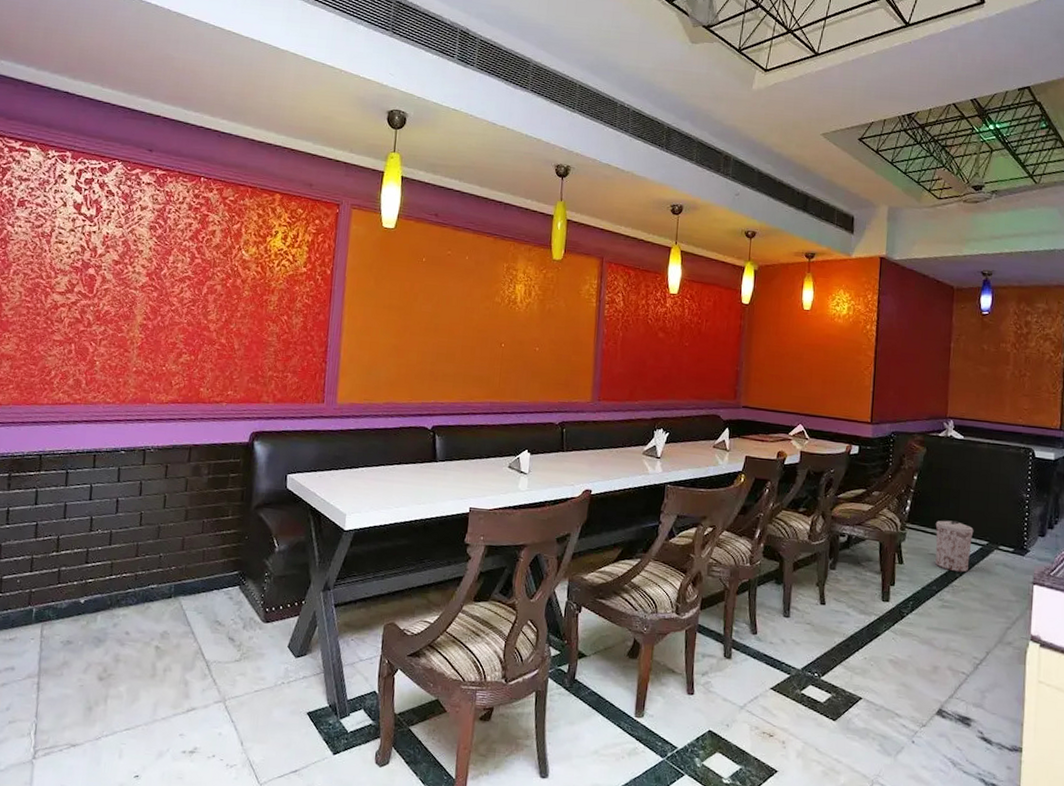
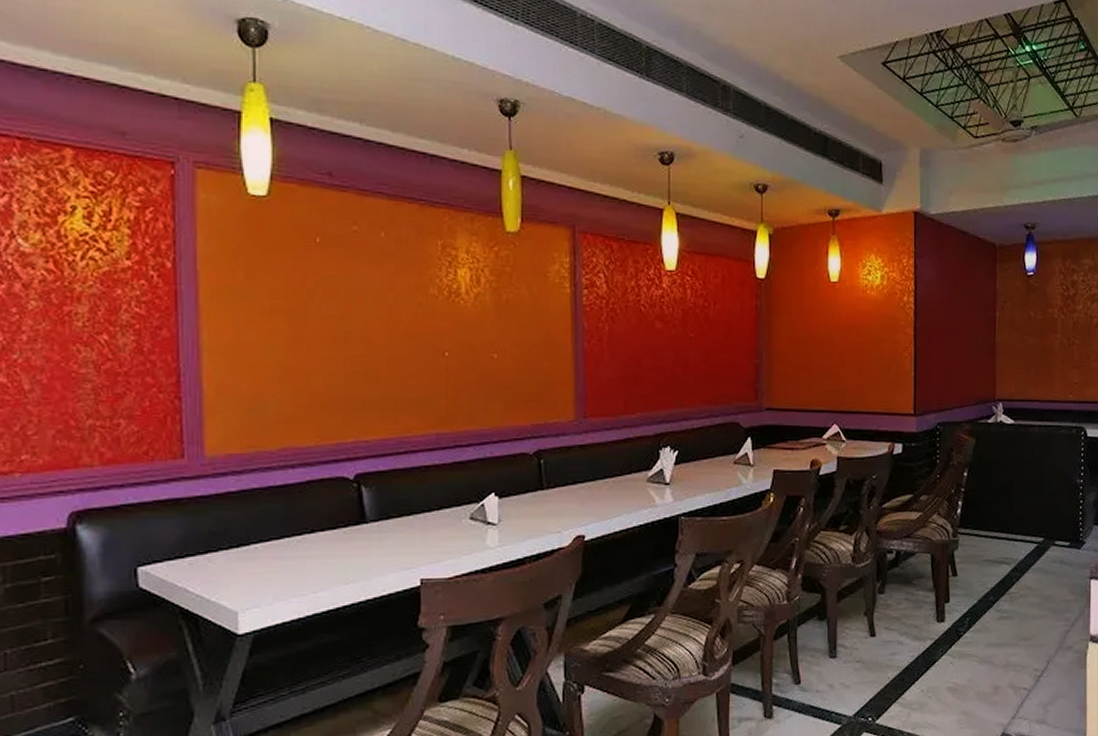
trash can: present [935,520,974,573] -> none [989,519,1029,577]

